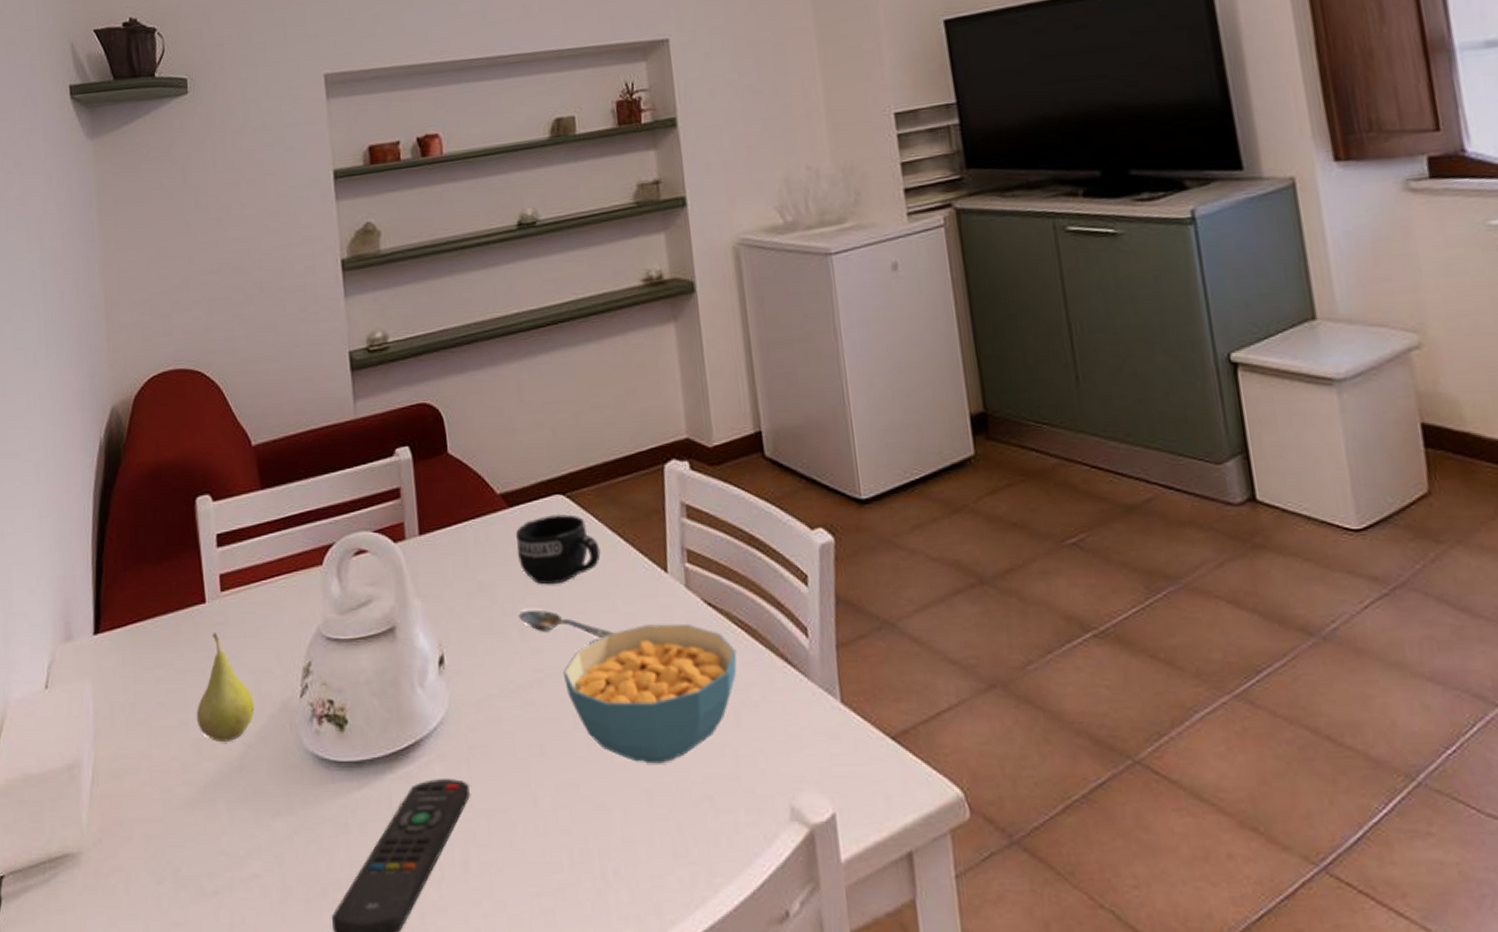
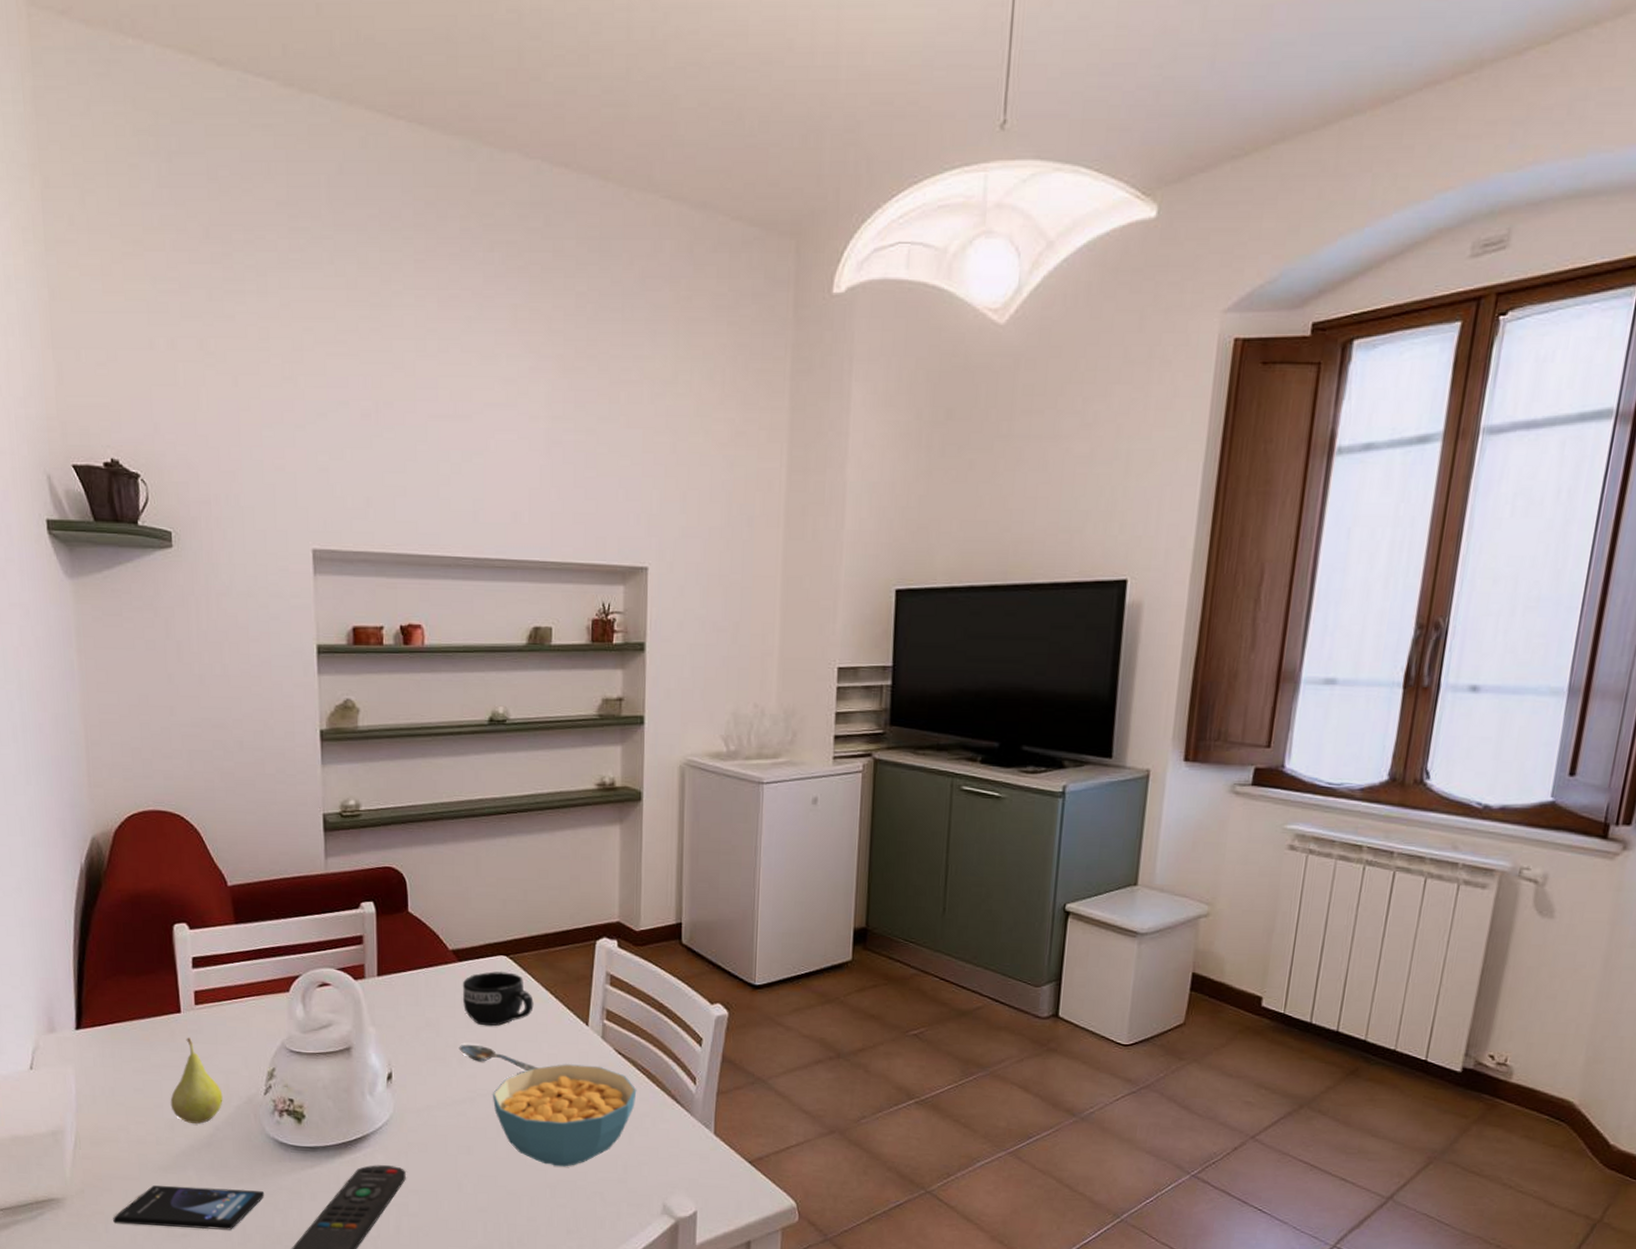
smartphone: none [134,824,306,883] -> present [113,1185,265,1230]

